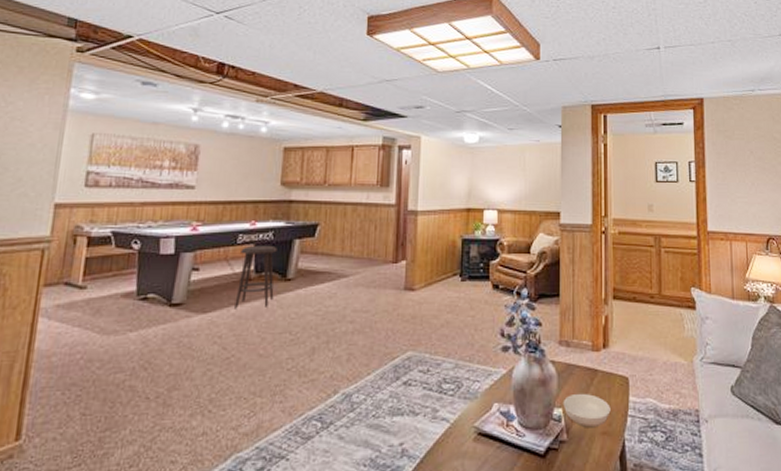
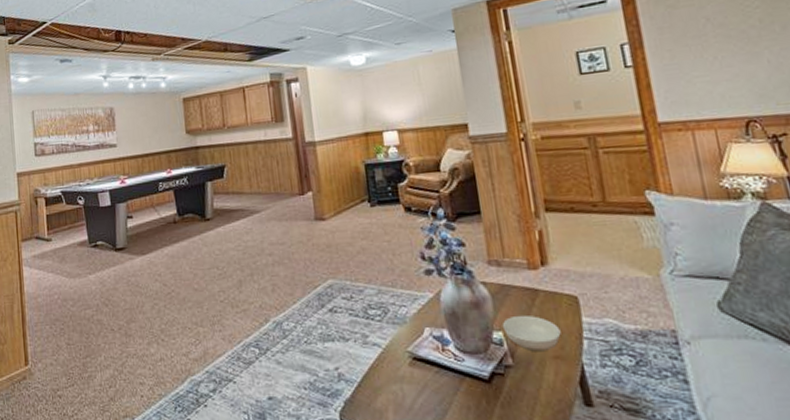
stool: present [234,245,277,309] -> none [163,189,198,250]

